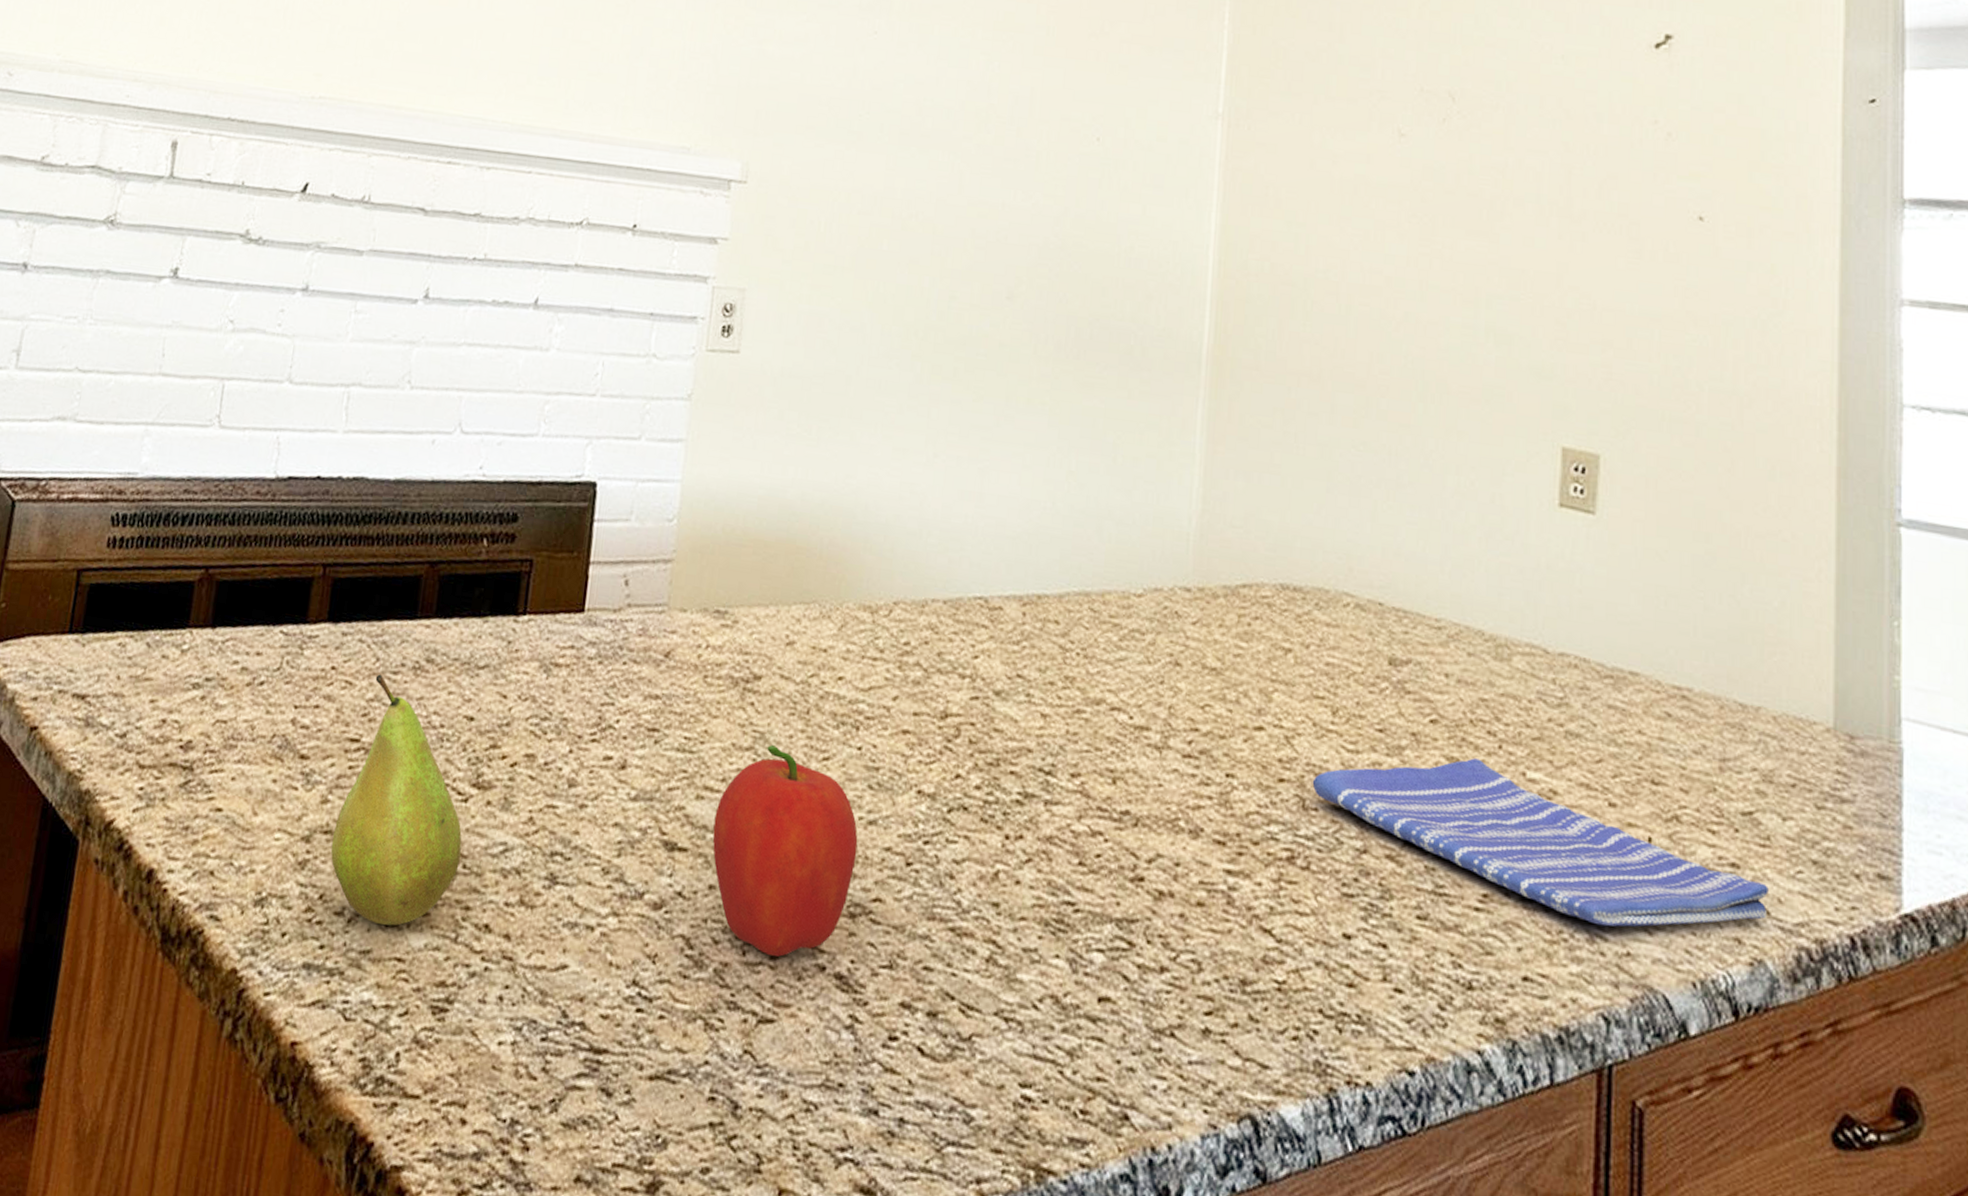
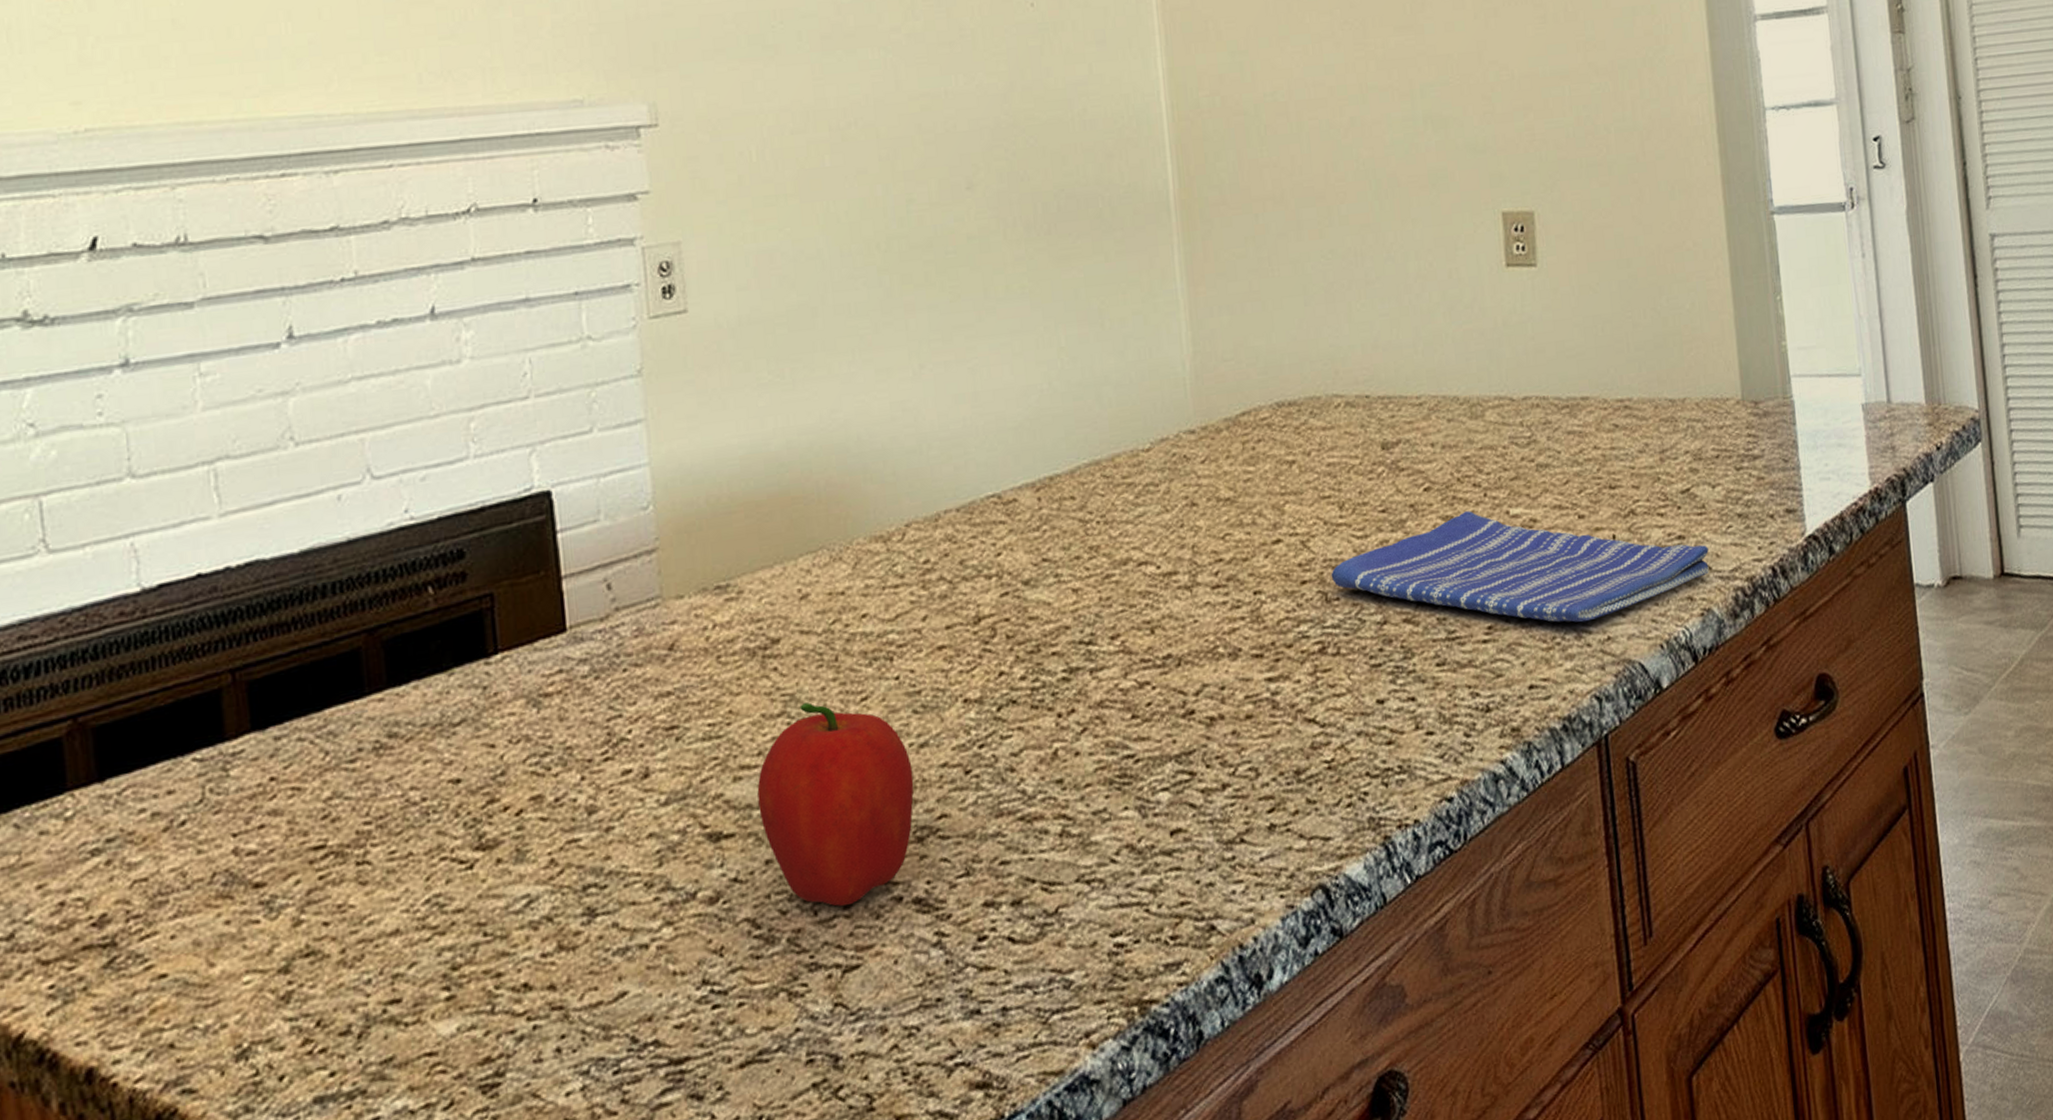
fruit: present [330,674,462,926] -> none [316,768,479,1028]

